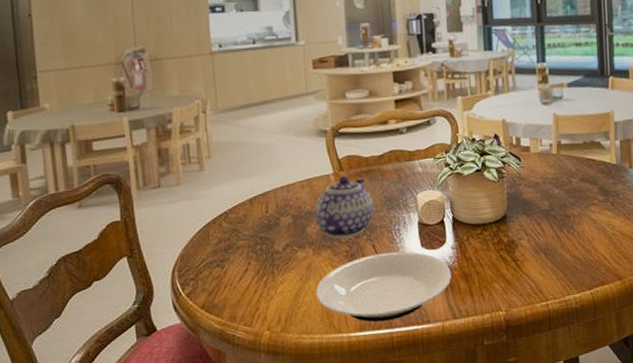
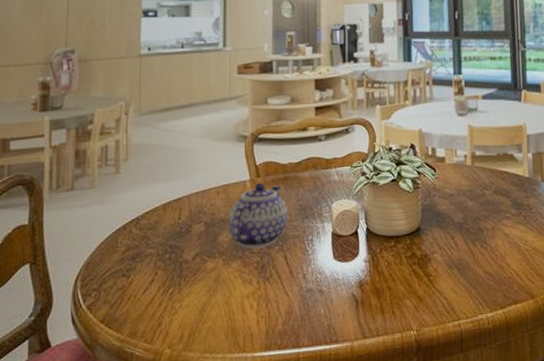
plate: present [316,251,451,322] -> none [223,263,363,341]

